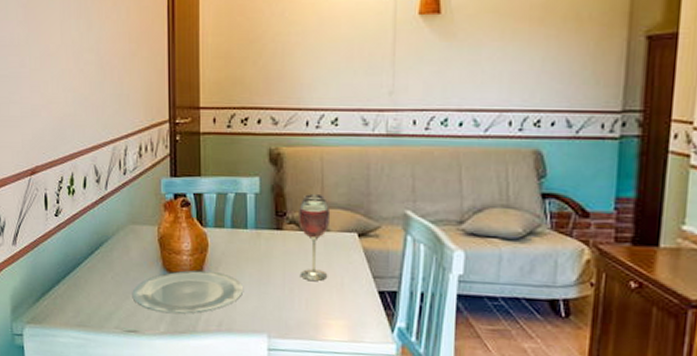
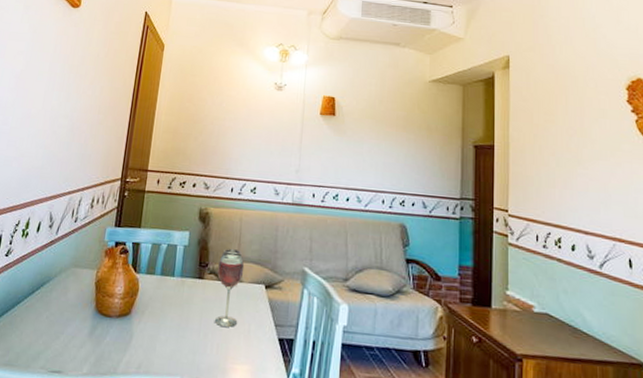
plate: present [132,270,244,314] -> none [62,312,165,356]

